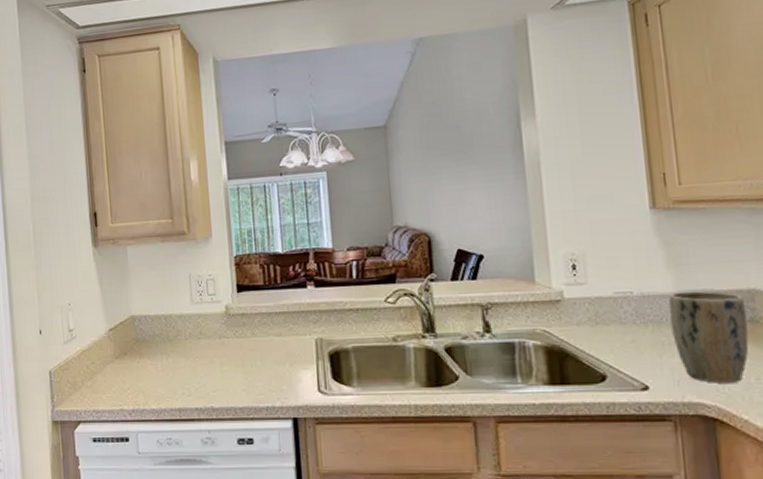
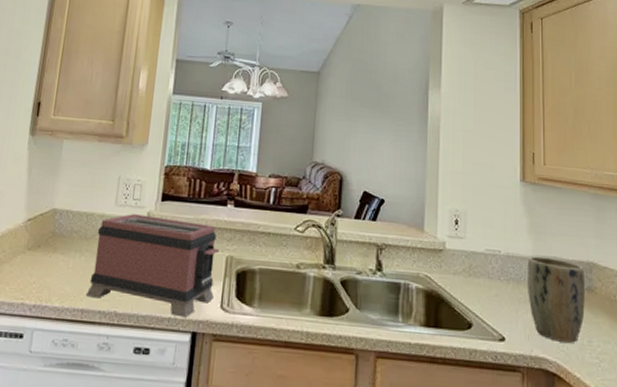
toaster: none [178,309,310,405] -> present [86,214,219,318]

